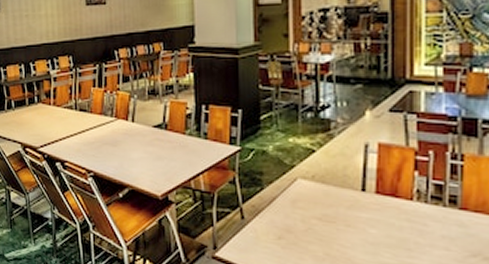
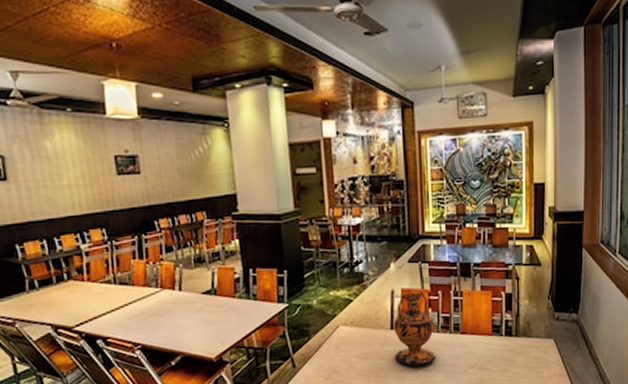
vase: none [365,147,422,242] -> present [393,290,437,366]

